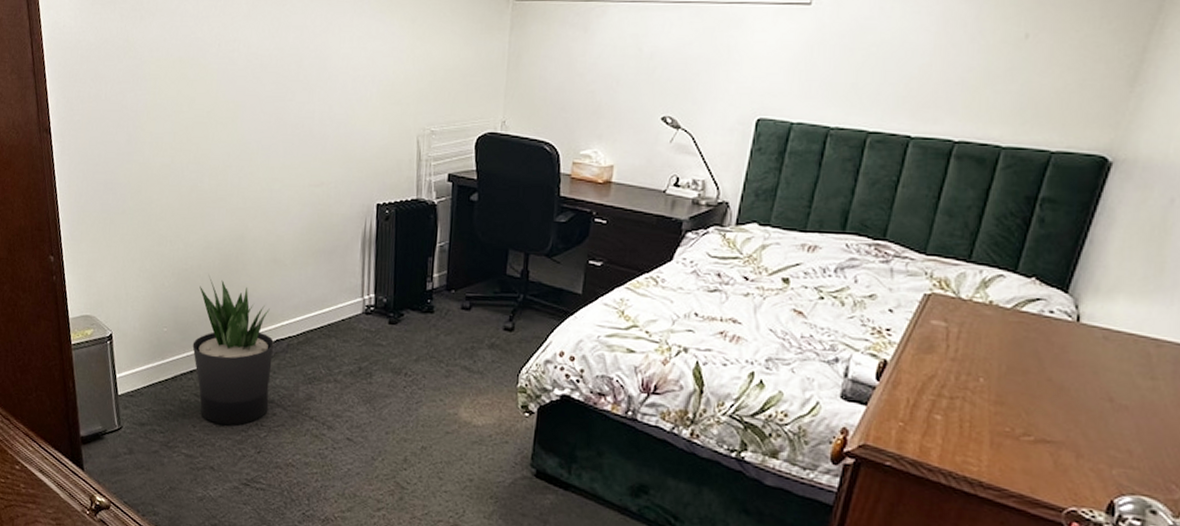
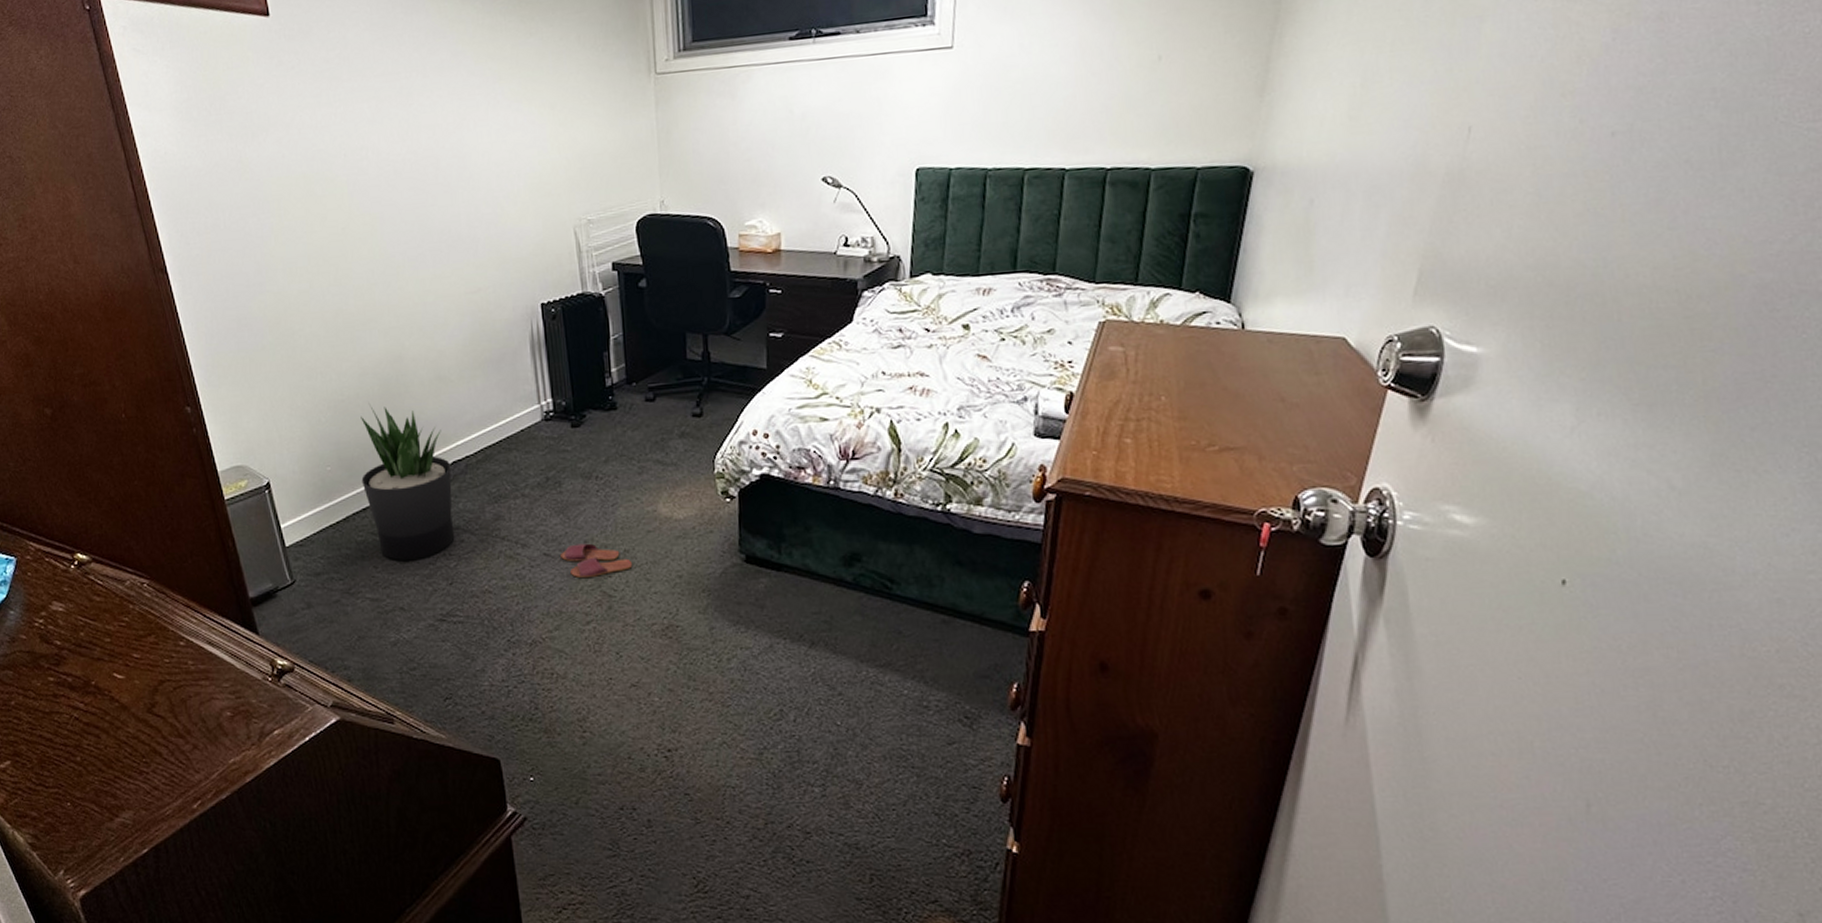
slippers: none [362,433,428,468] -> present [560,543,633,579]

